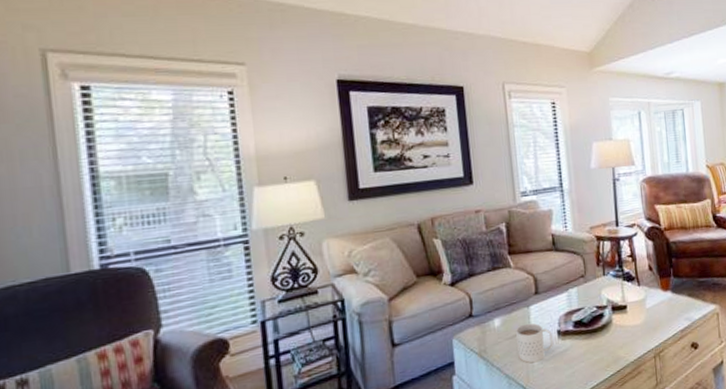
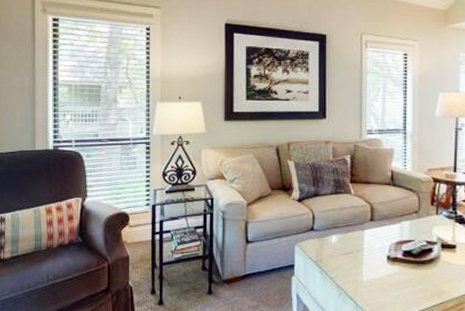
mug: present [516,323,553,363] -> none [350,244,382,280]

